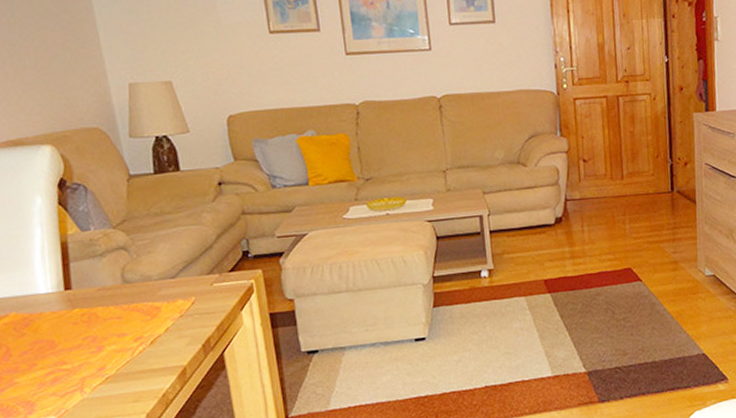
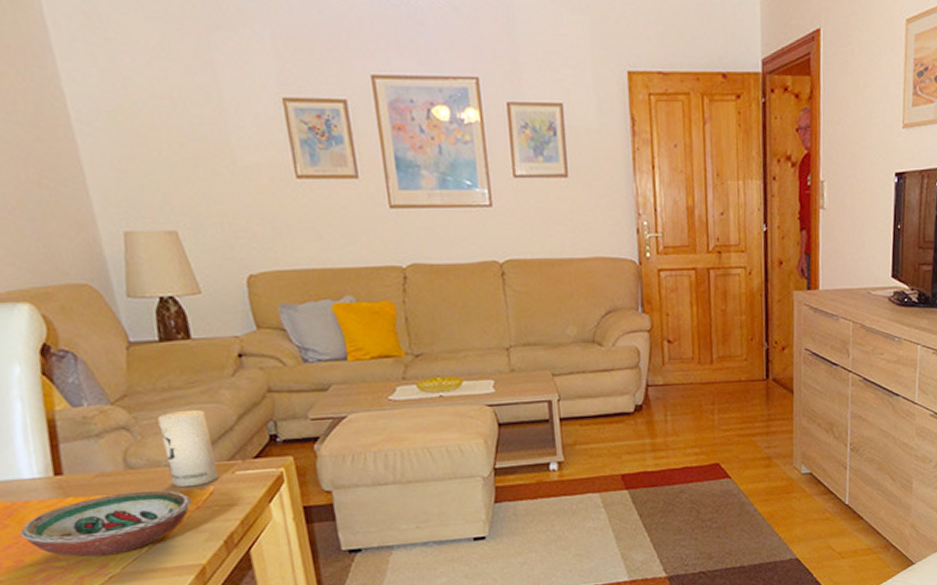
decorative bowl: none [34,301,177,361] -> present [20,490,192,558]
candle: none [150,230,200,298] -> present [157,409,219,487]

